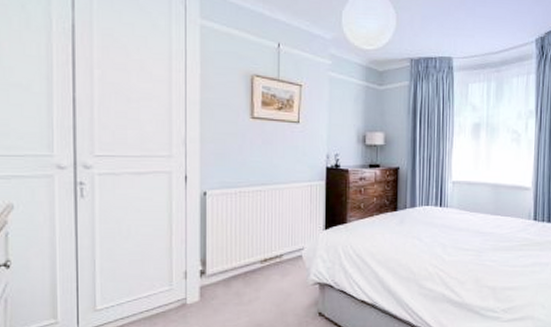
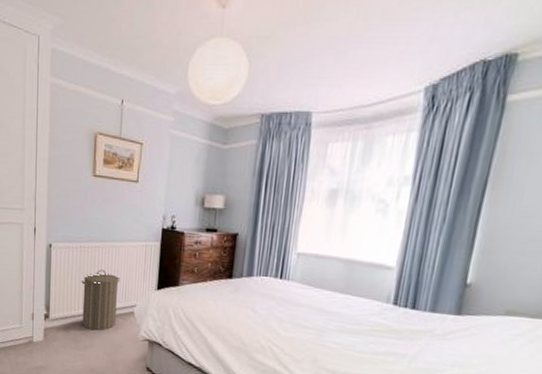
laundry hamper: none [242,214,286,281] -> present [81,269,120,331]

